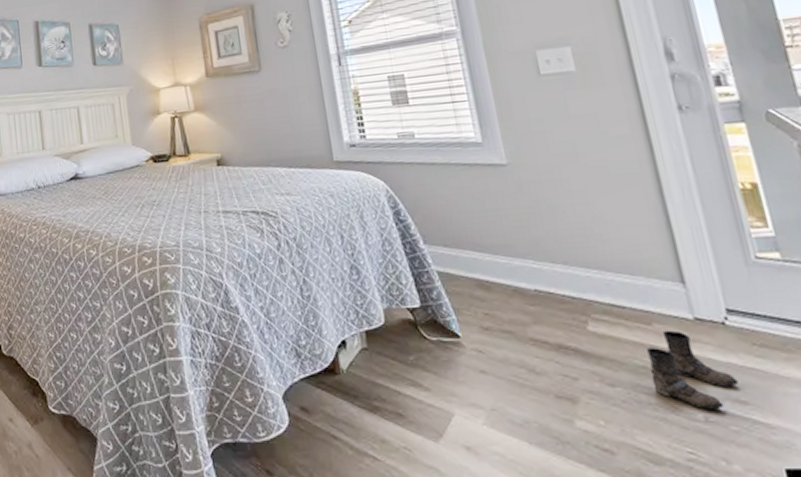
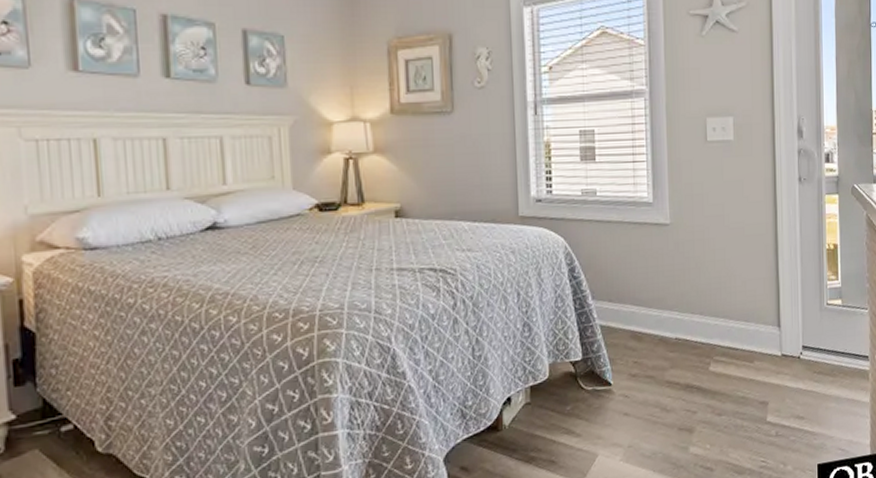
boots: present [647,330,738,410] -> none [747,365,801,426]

